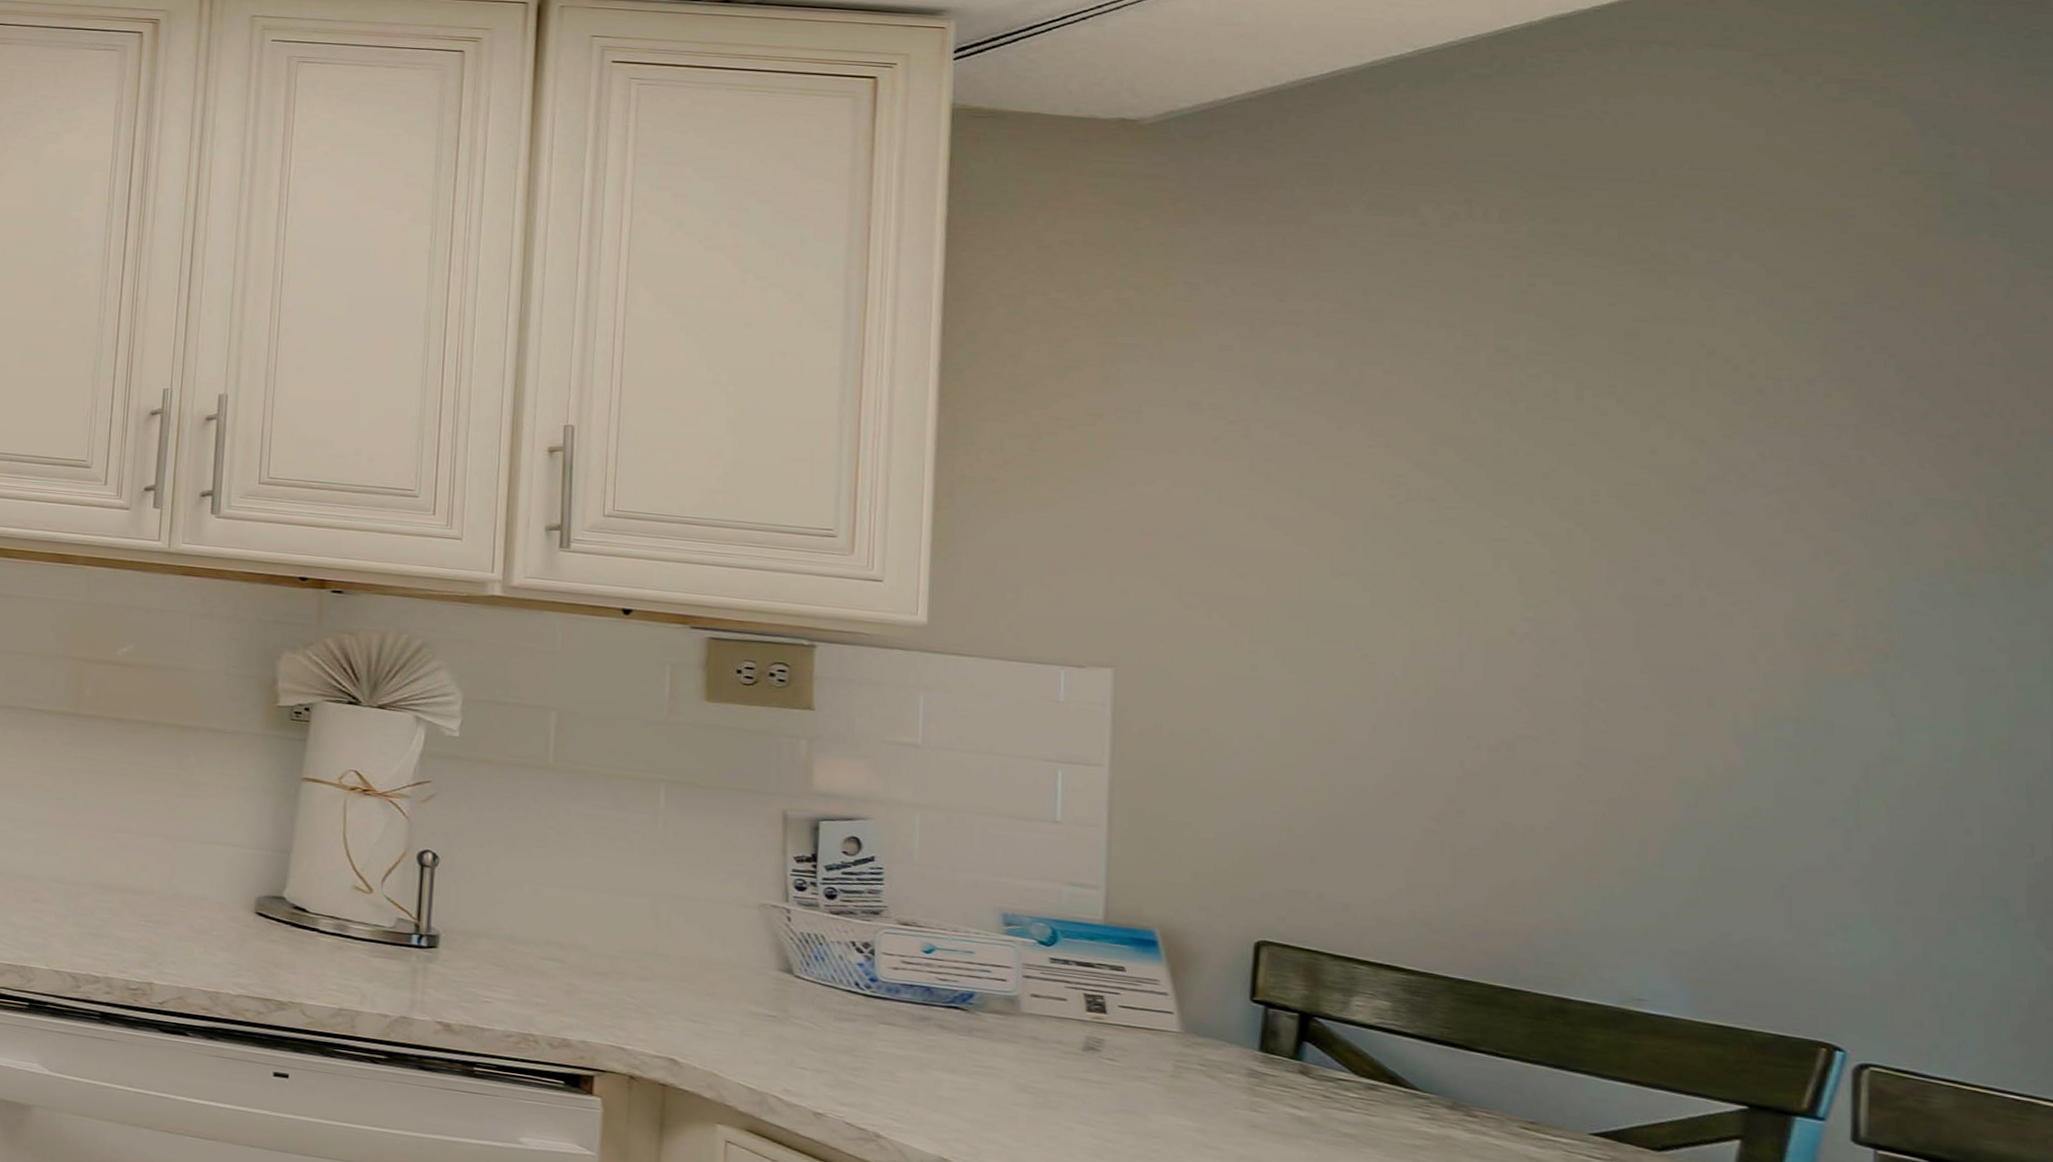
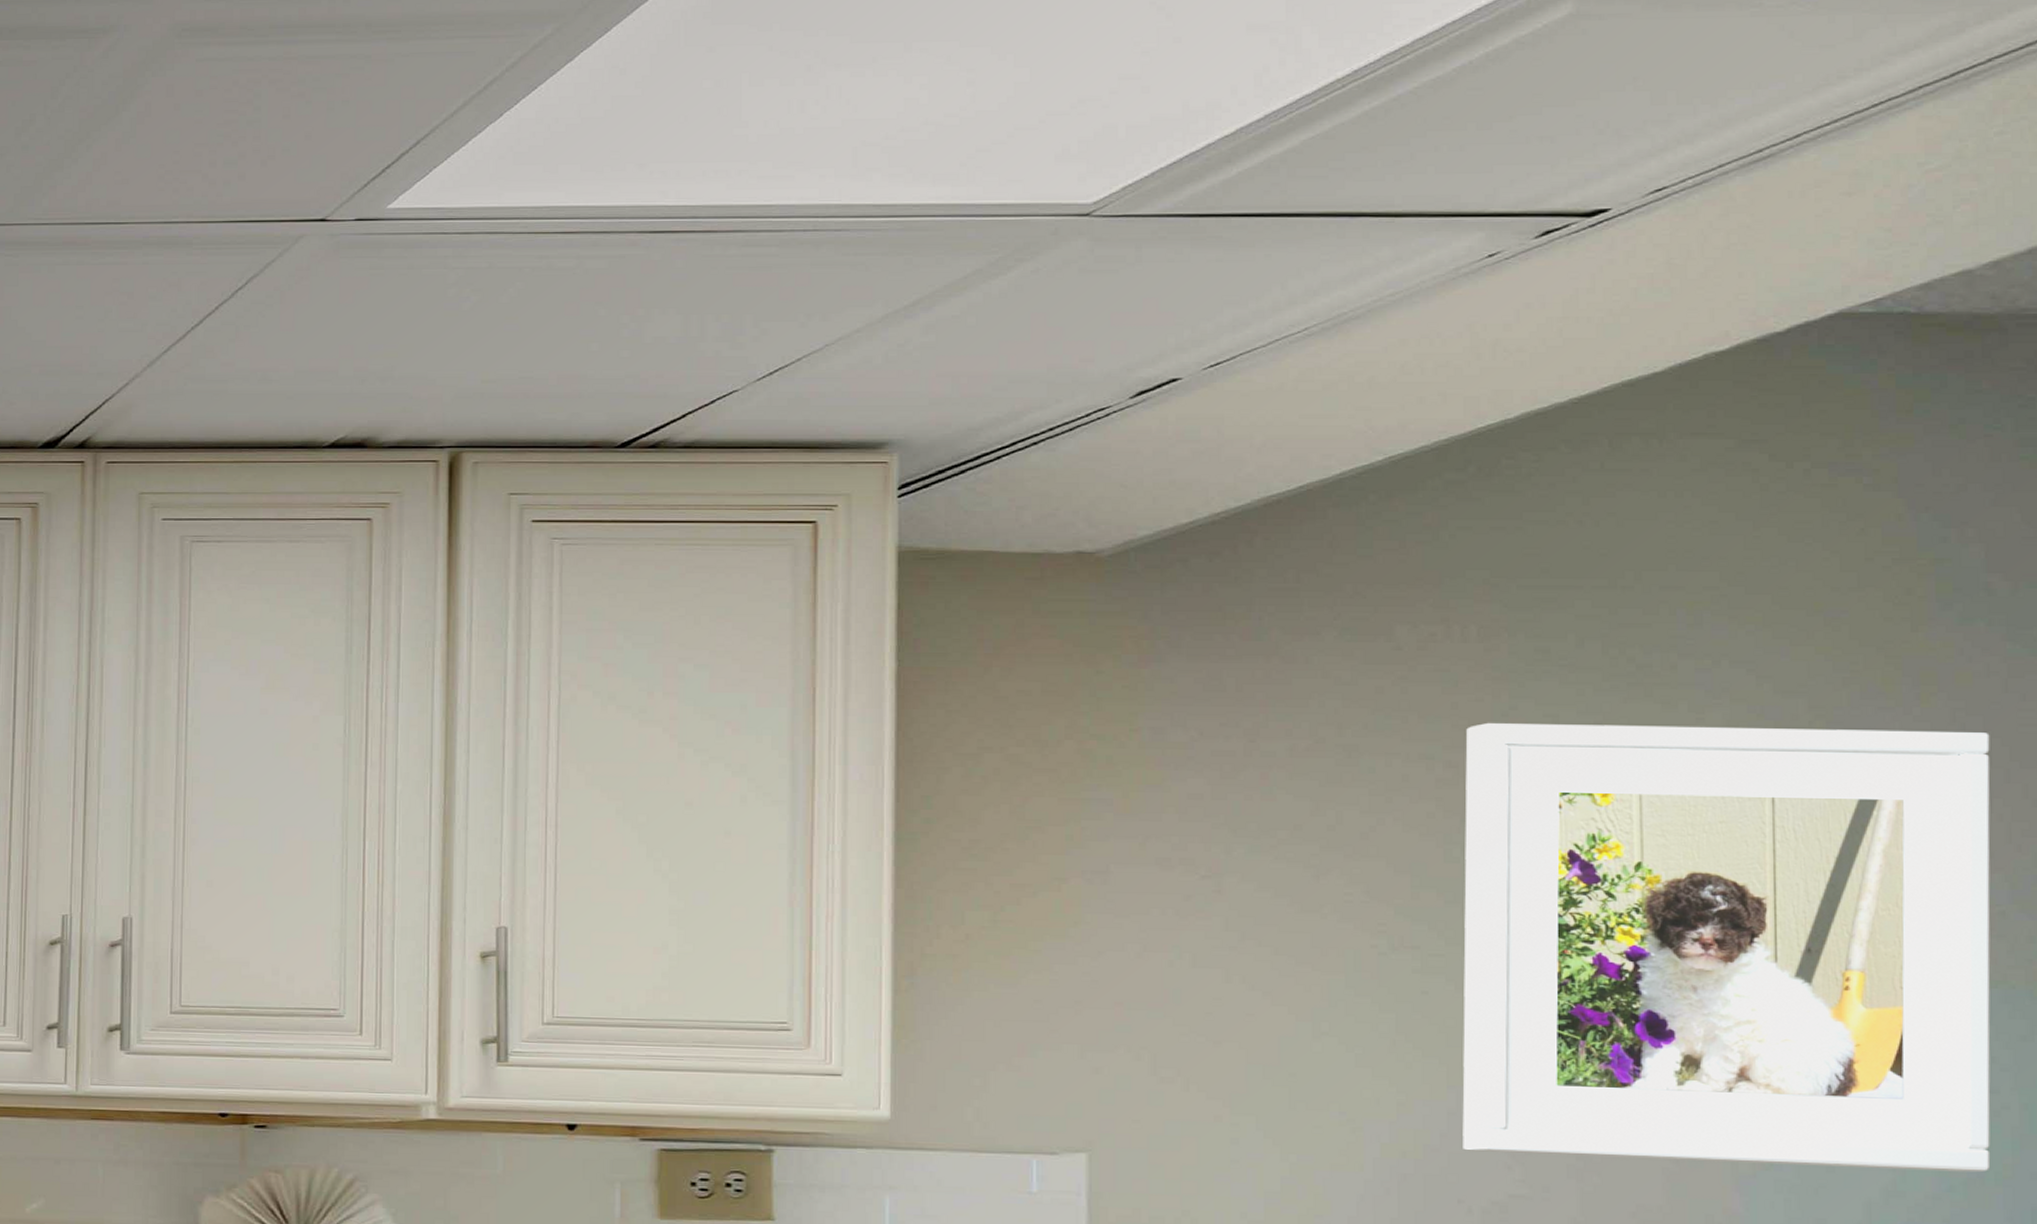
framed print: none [1473,297,1992,745] -> present [1462,722,1991,1172]

